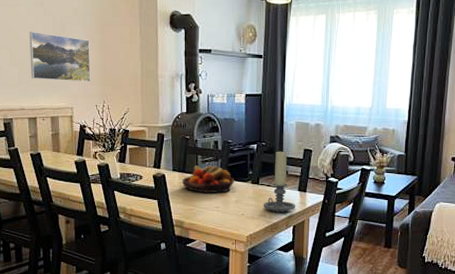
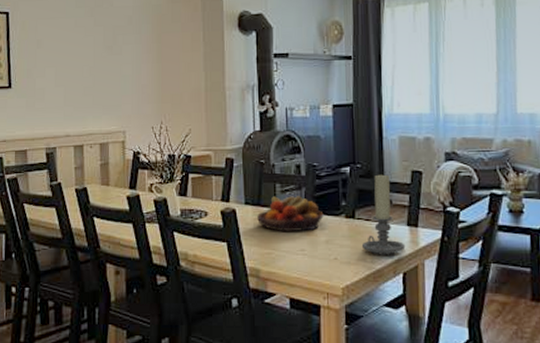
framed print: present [29,32,91,83] -> none [77,45,146,101]

